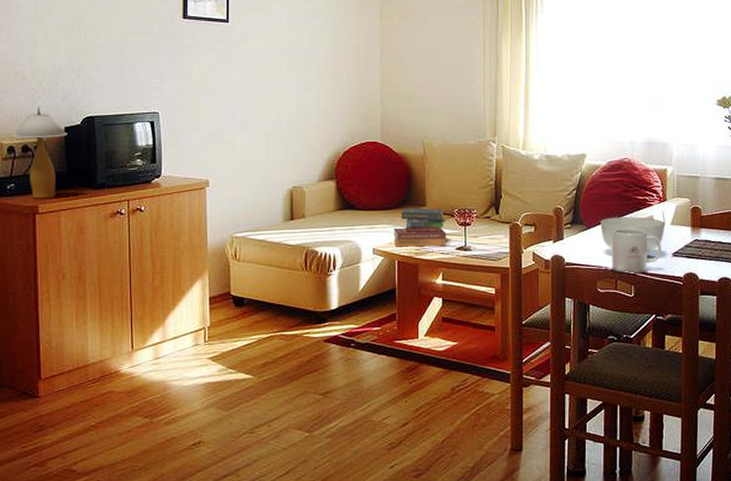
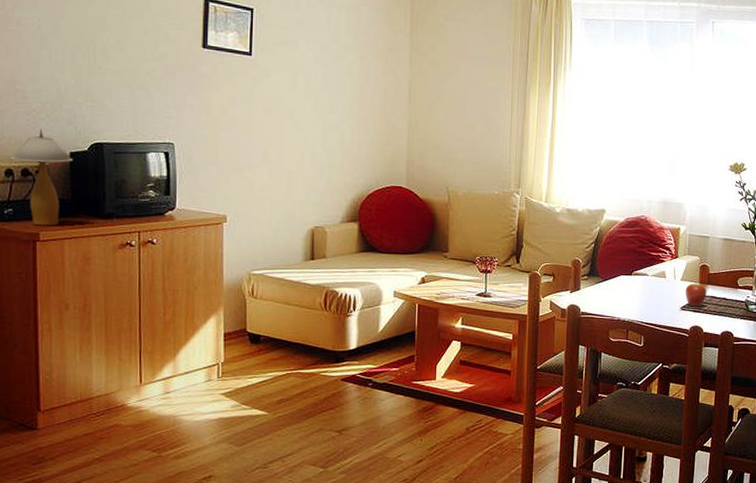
books: present [393,209,447,247] -> none [415,254,468,292]
bowl: present [600,217,666,254] -> none [615,271,676,307]
mug: present [611,228,661,274] -> none [624,281,671,325]
fruit: none [676,226,700,252] -> present [685,282,707,307]

